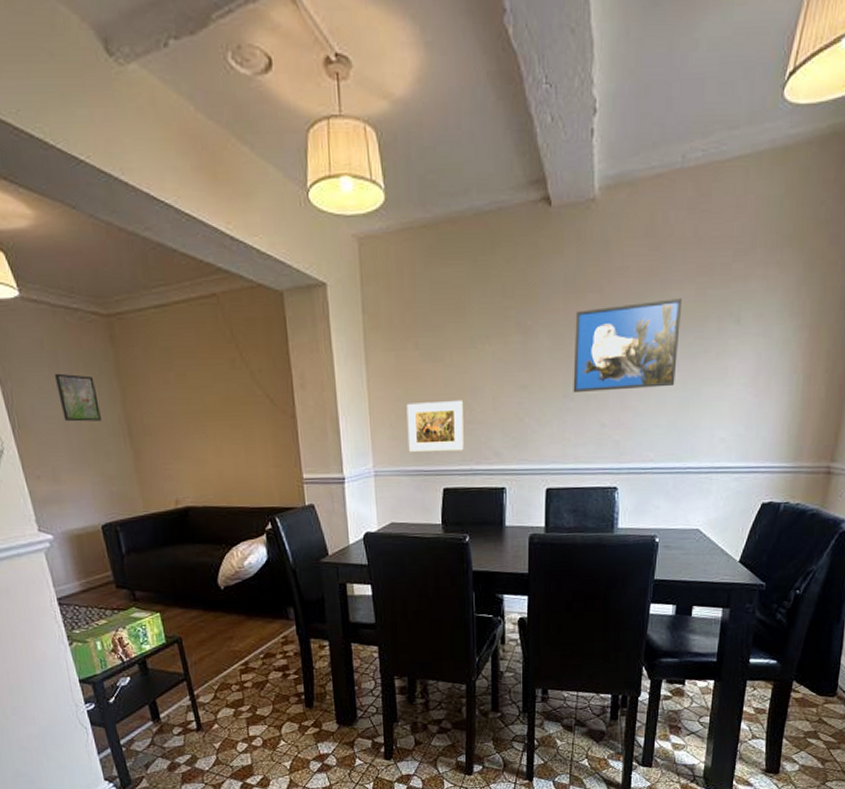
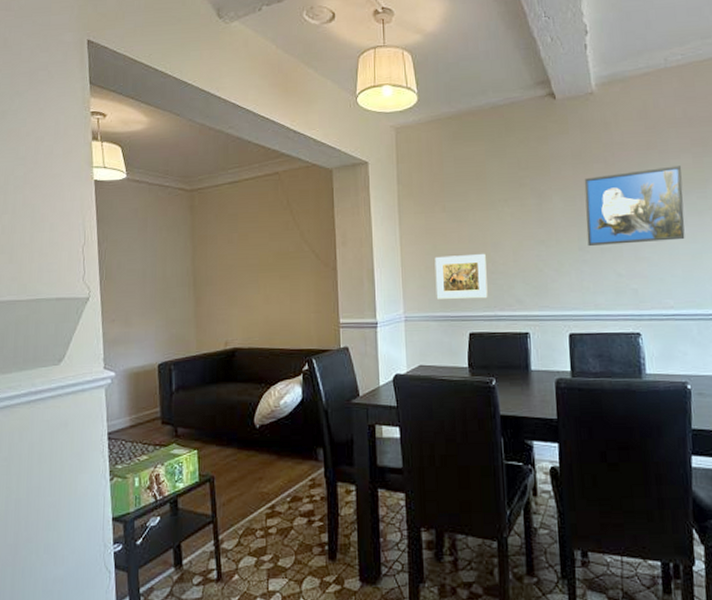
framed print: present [54,373,101,422] -> none [141,235,173,274]

